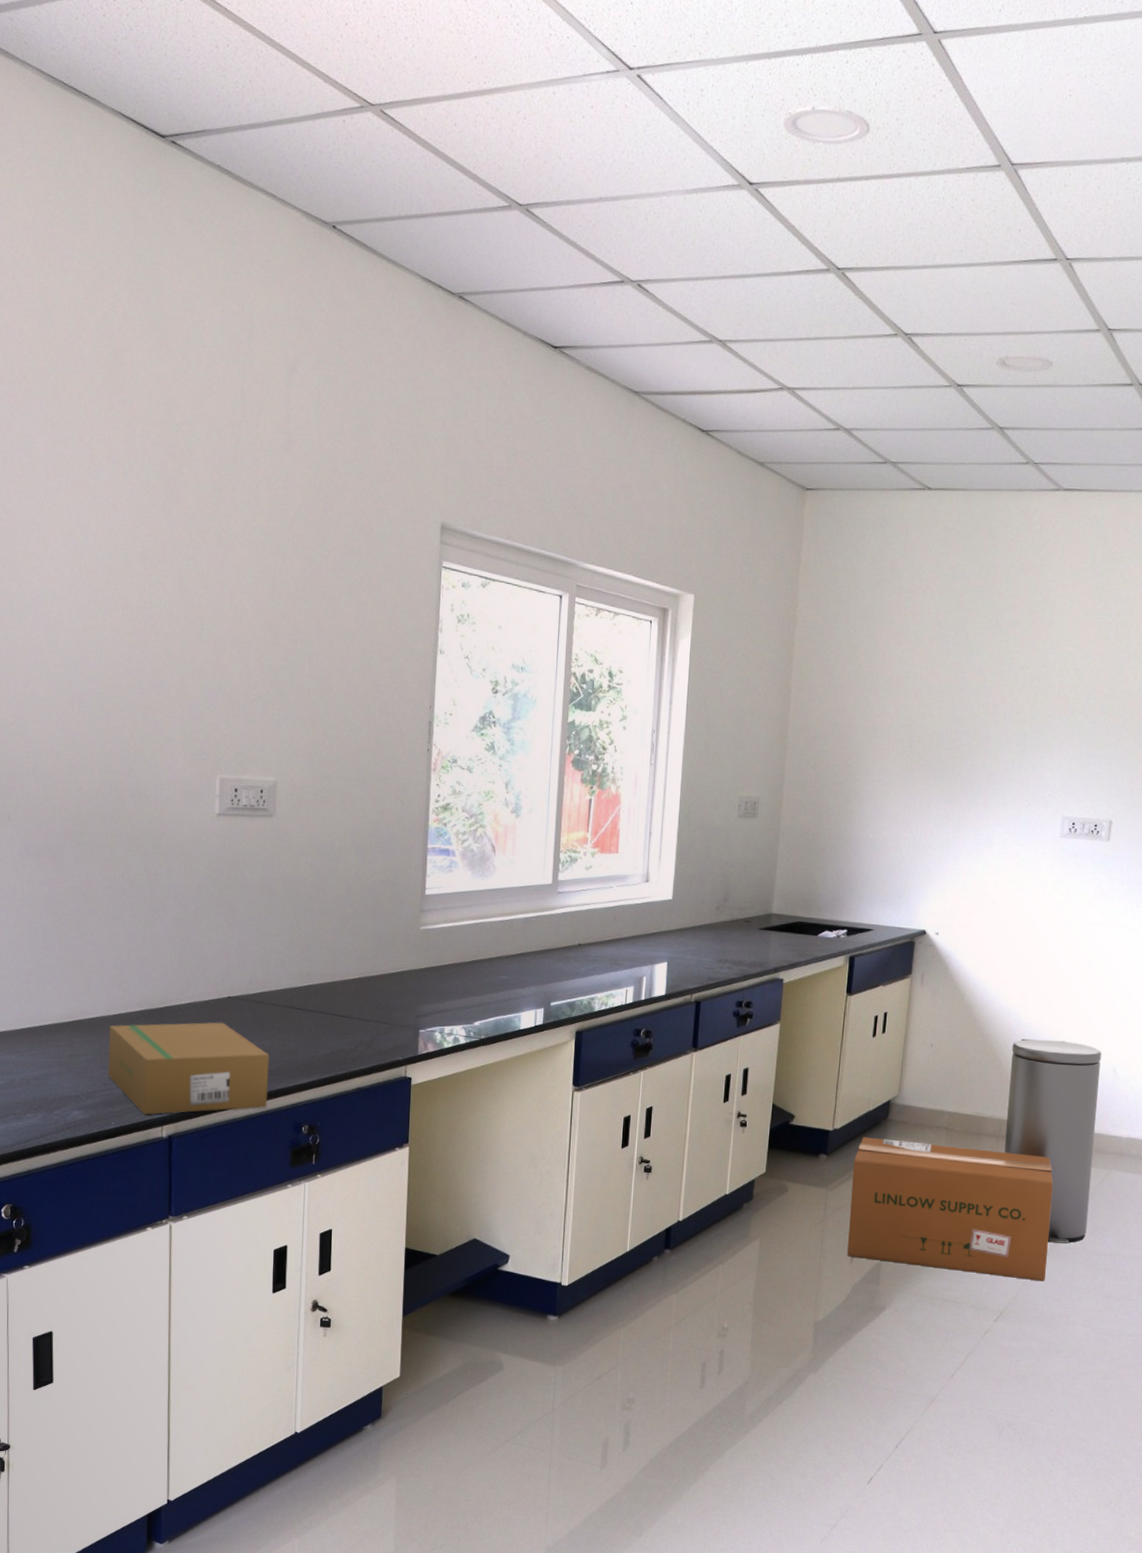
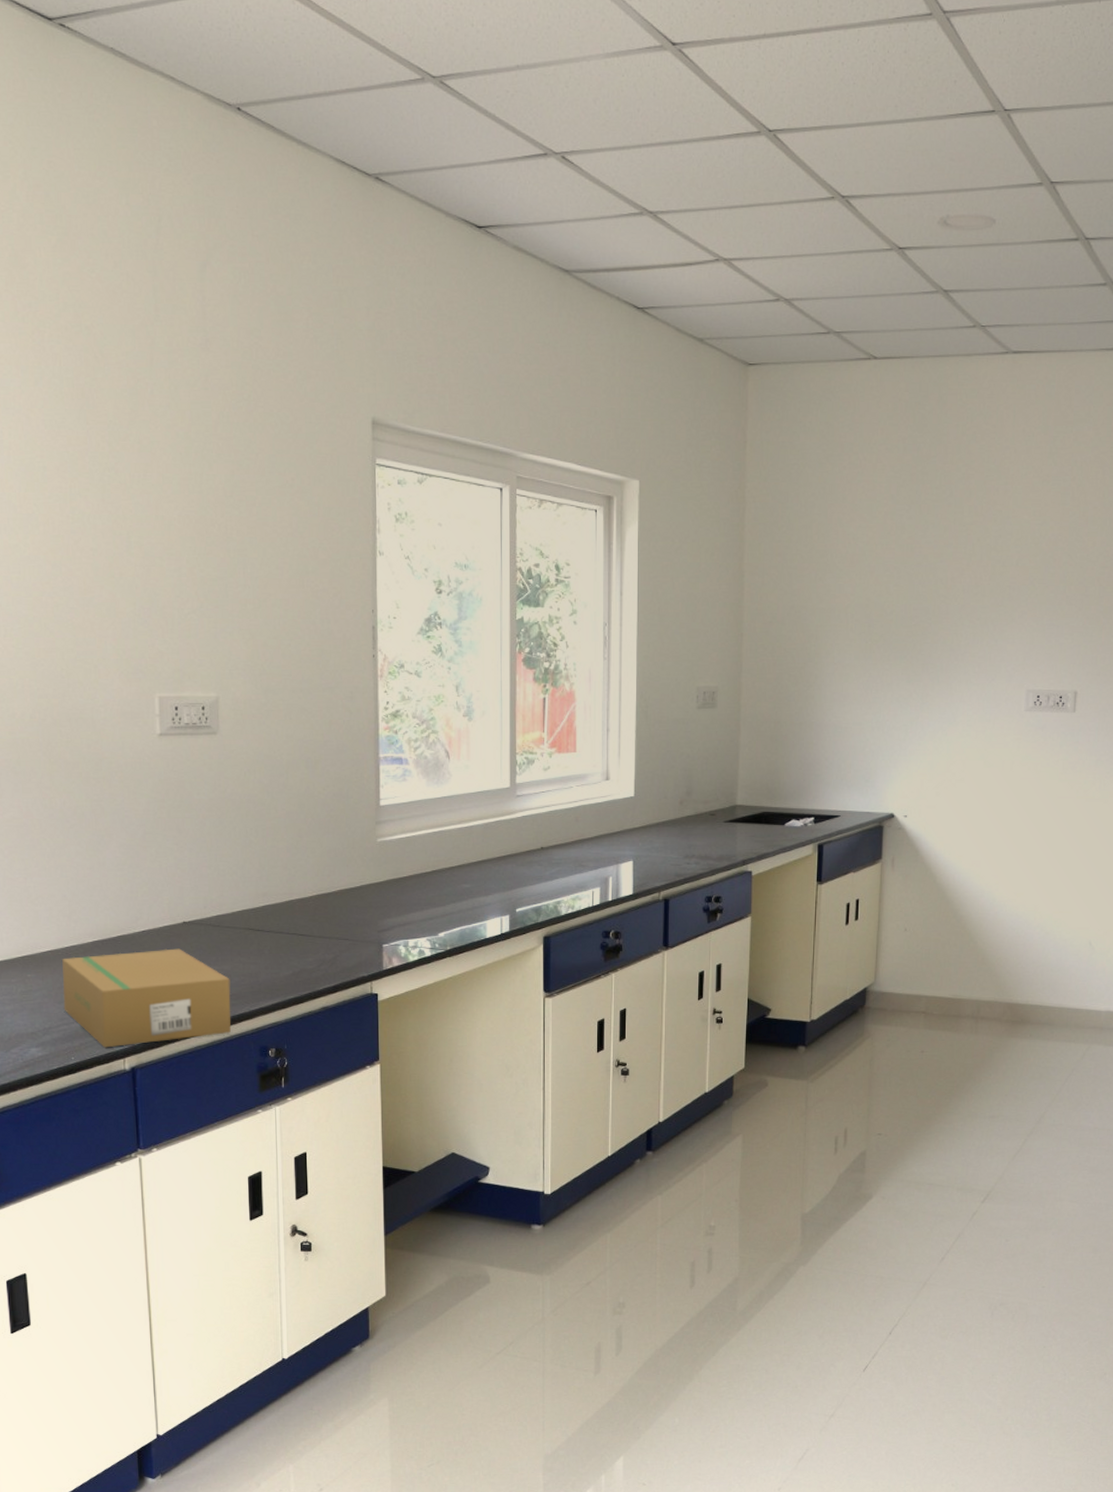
box: present [847,1137,1053,1282] -> none [831,1026,1034,1160]
pedal bin: present [1004,1038,1102,1244] -> none [984,917,1077,1122]

